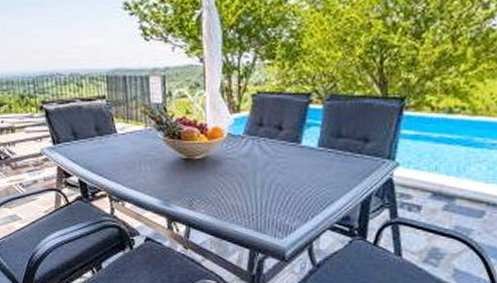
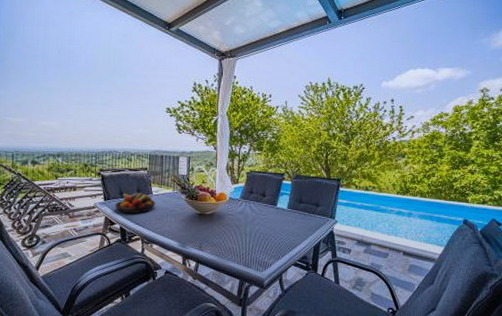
fruit bowl: none [68,132,123,162] -> present [115,193,156,214]

